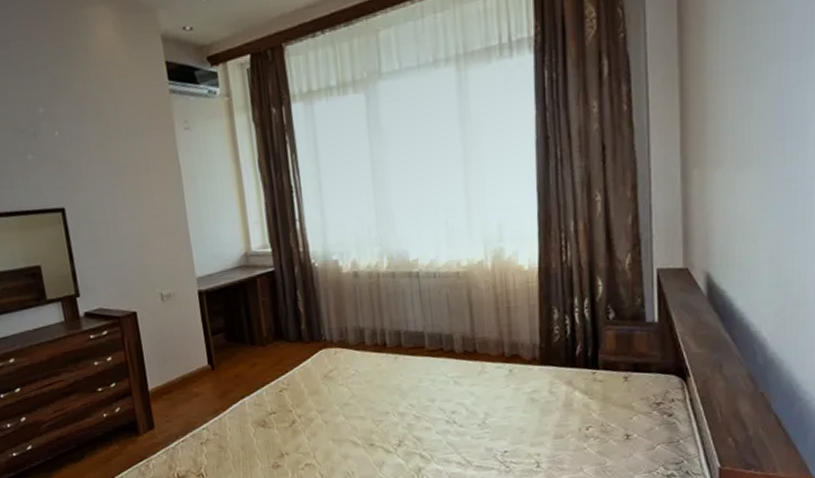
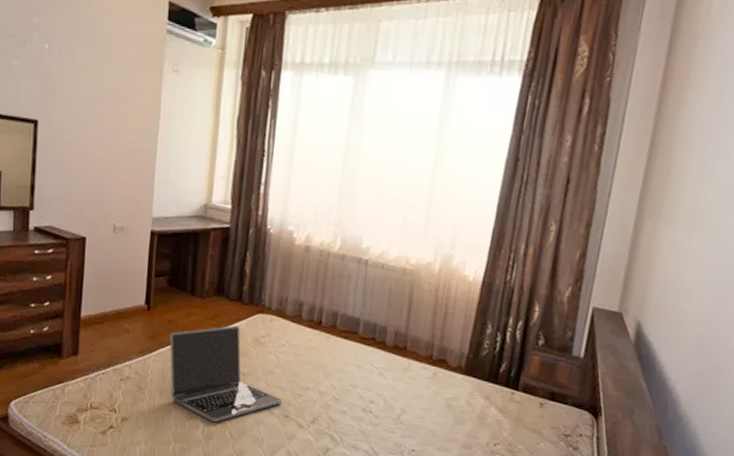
laptop: none [239,366,365,466] -> present [169,325,283,423]

